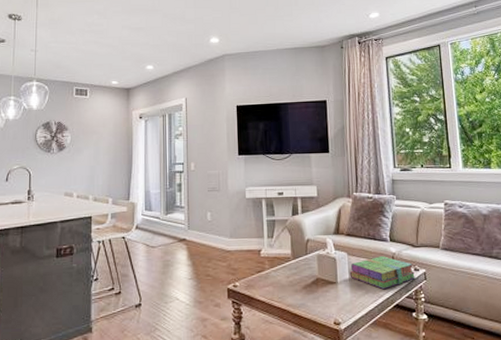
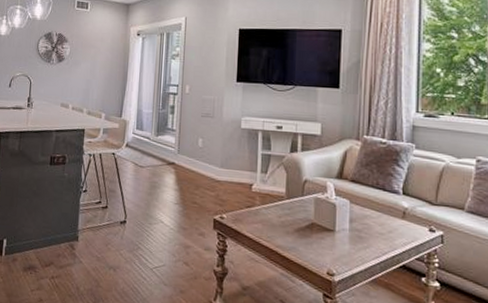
stack of books: present [349,256,416,290] -> none [350,209,431,247]

